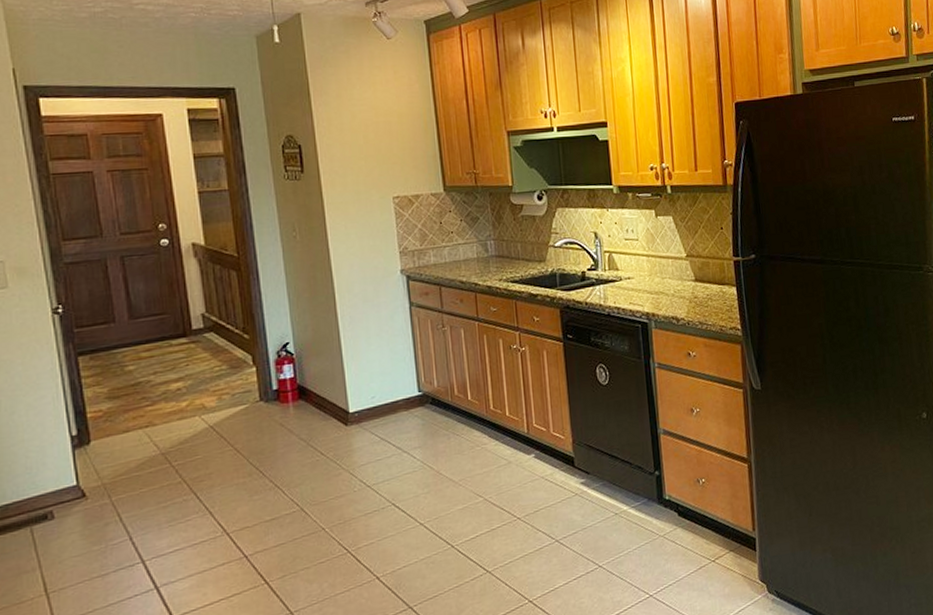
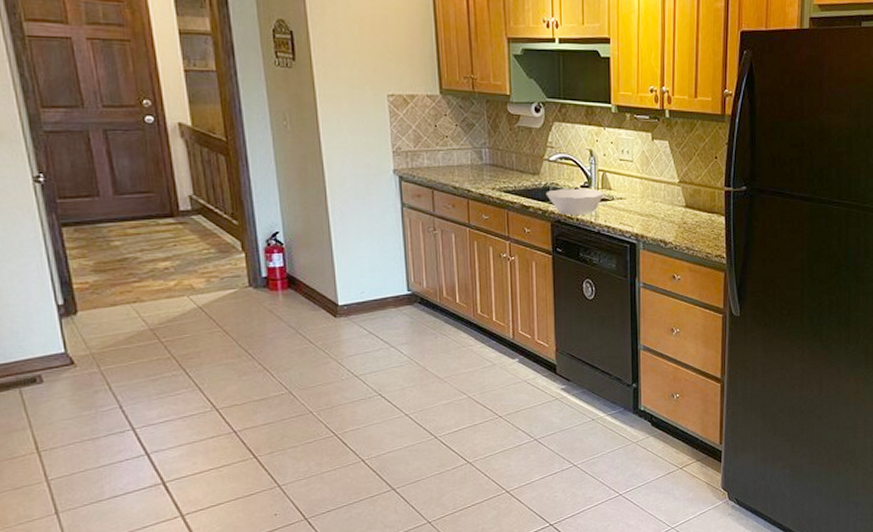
bowl: none [553,271,612,300] -> present [545,188,604,216]

